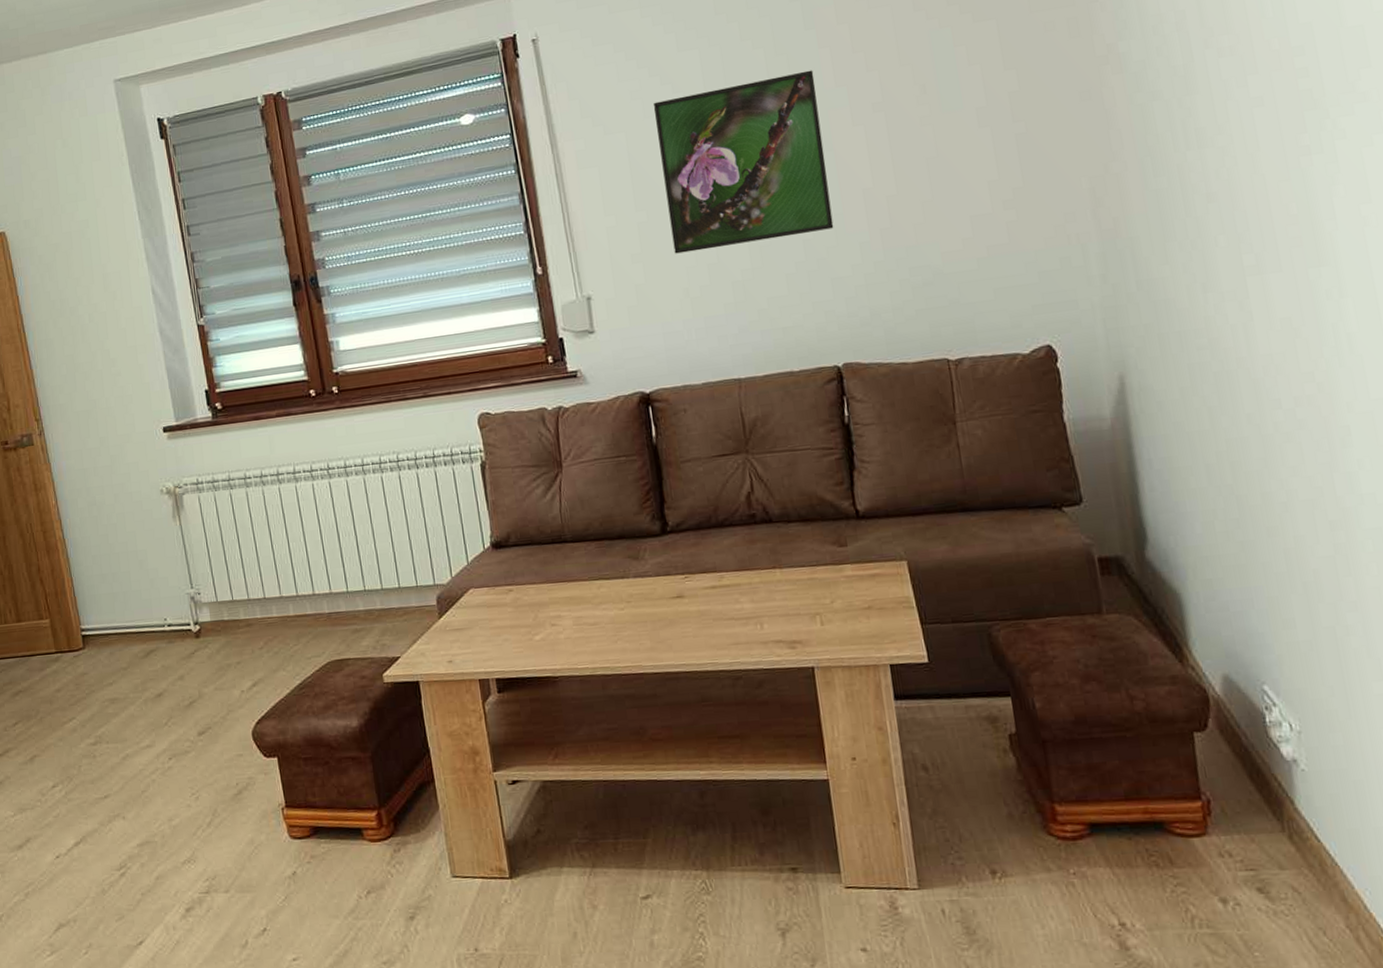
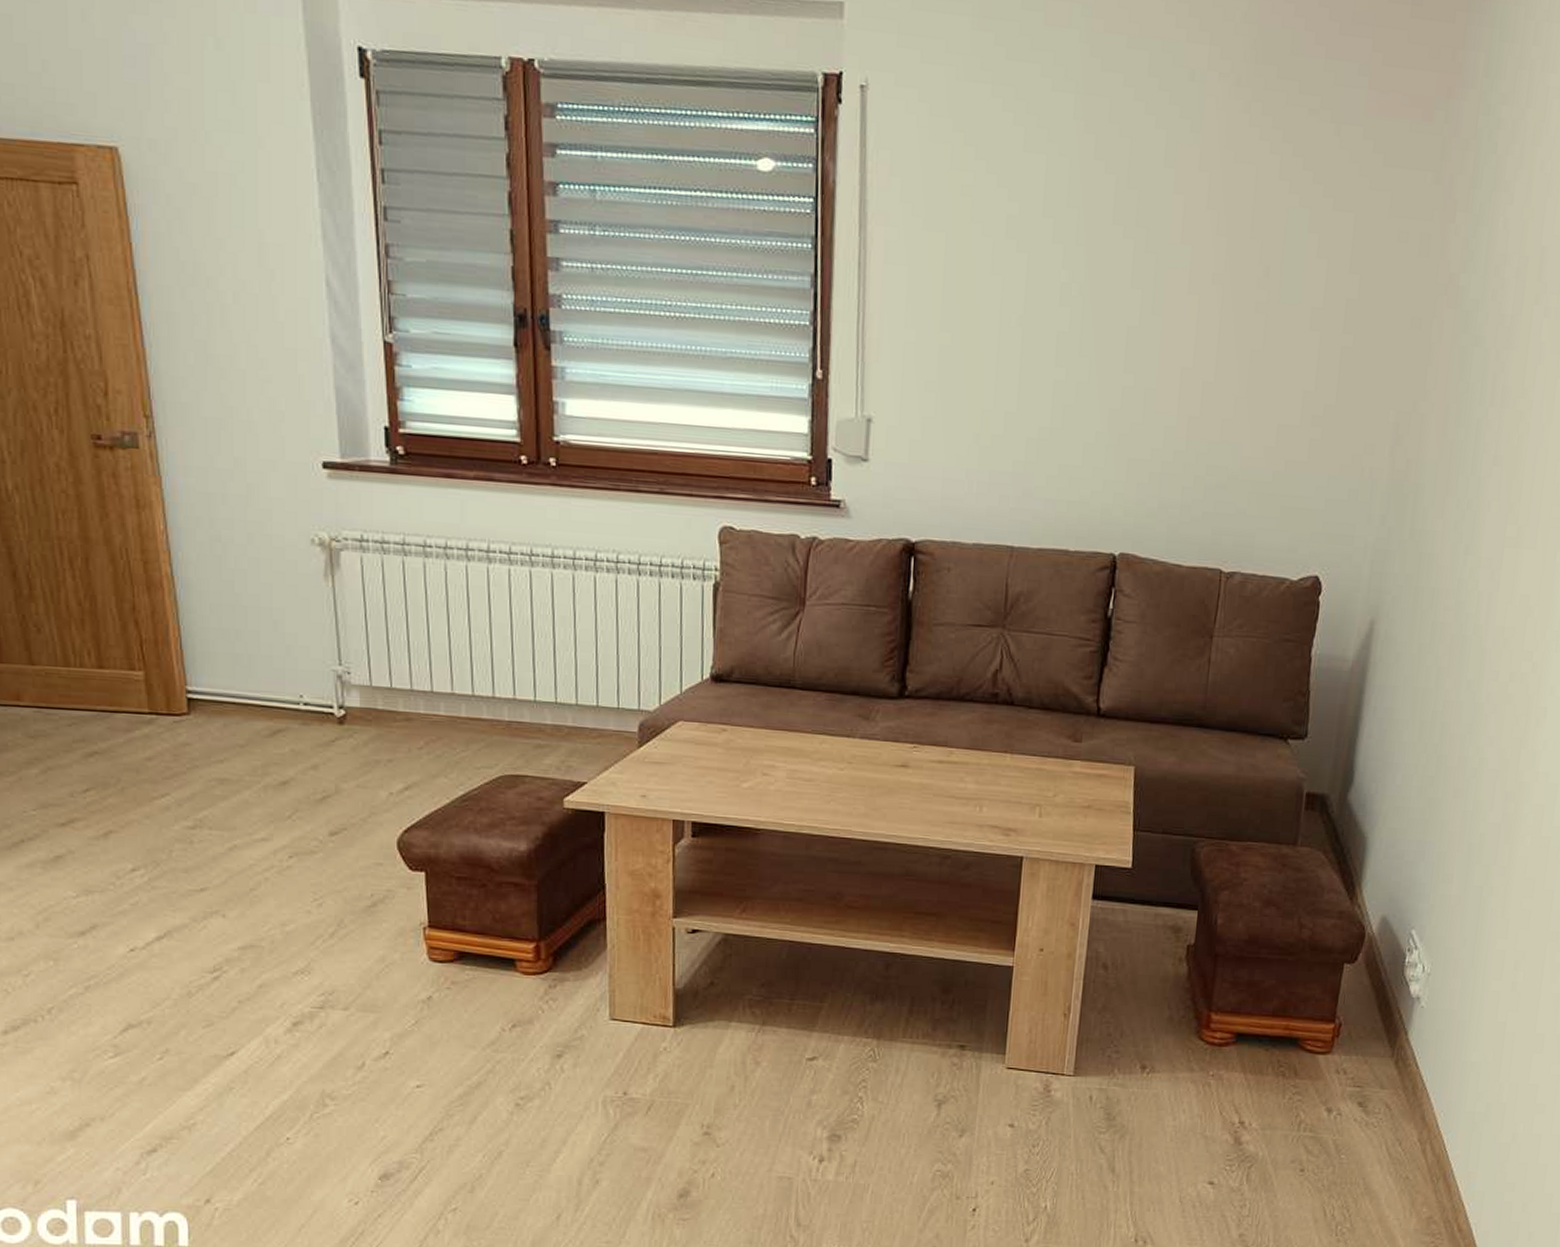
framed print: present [653,70,834,254] -> none [973,205,1162,404]

